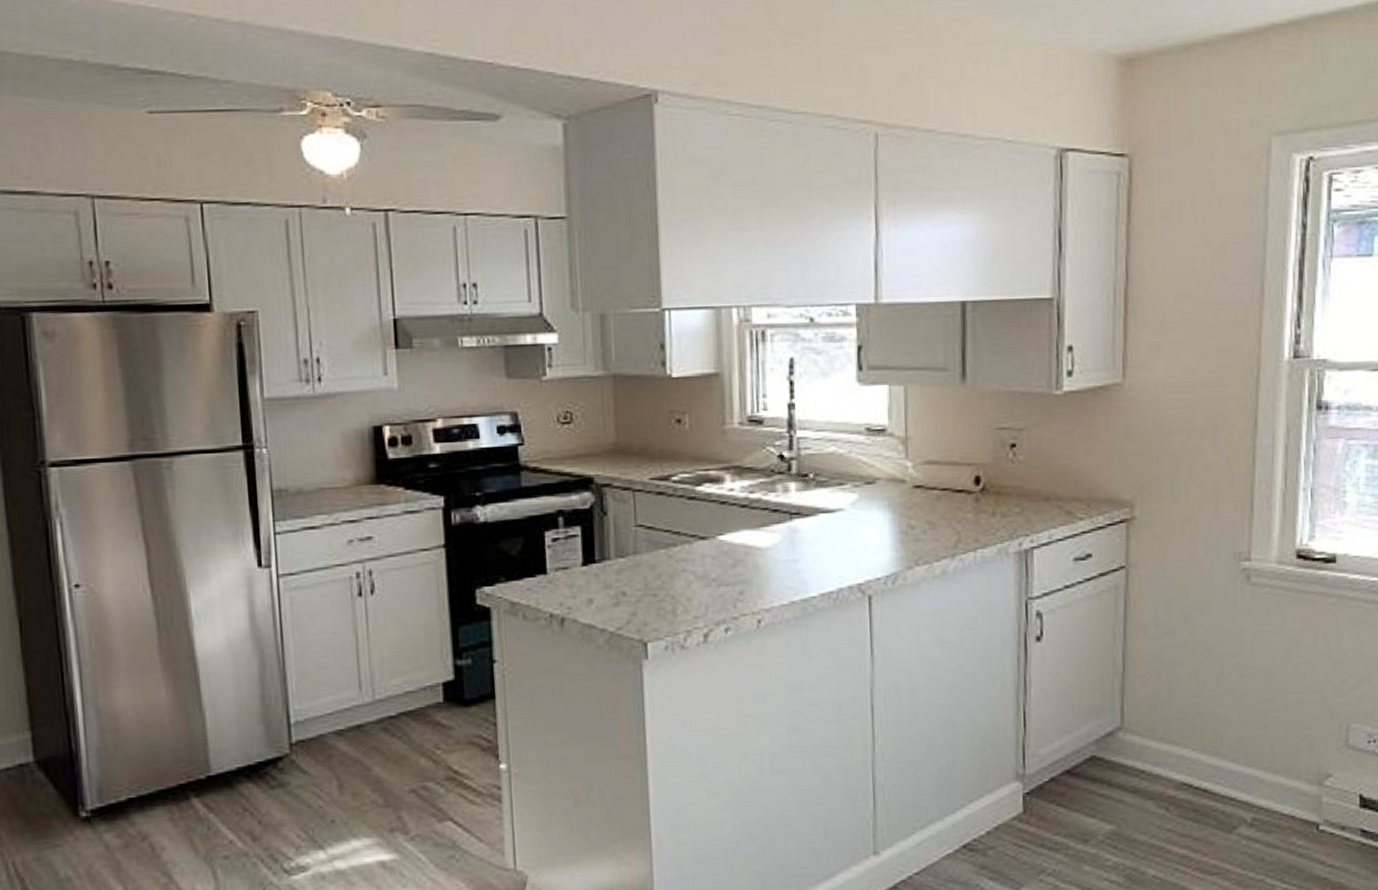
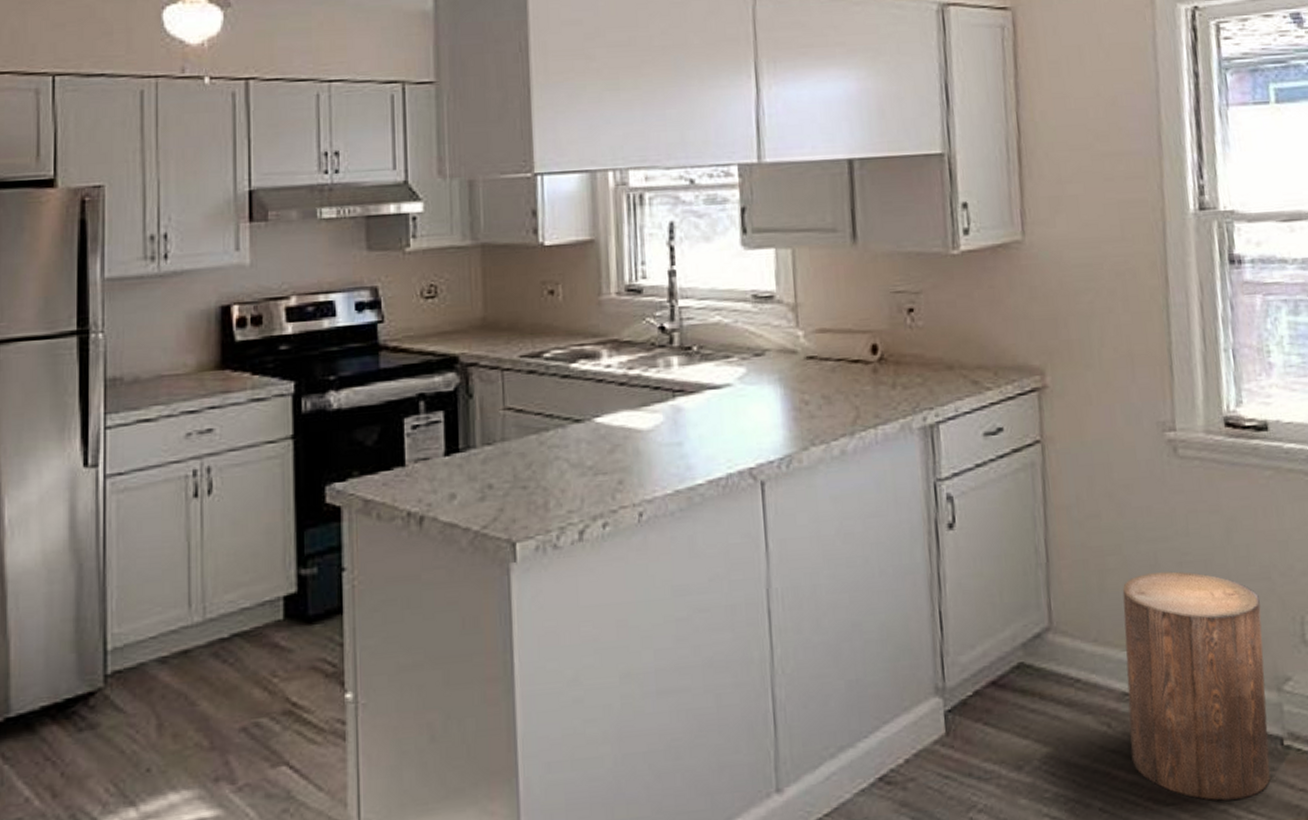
stool: none [1184,683,1312,872] -> present [1122,571,1271,801]

